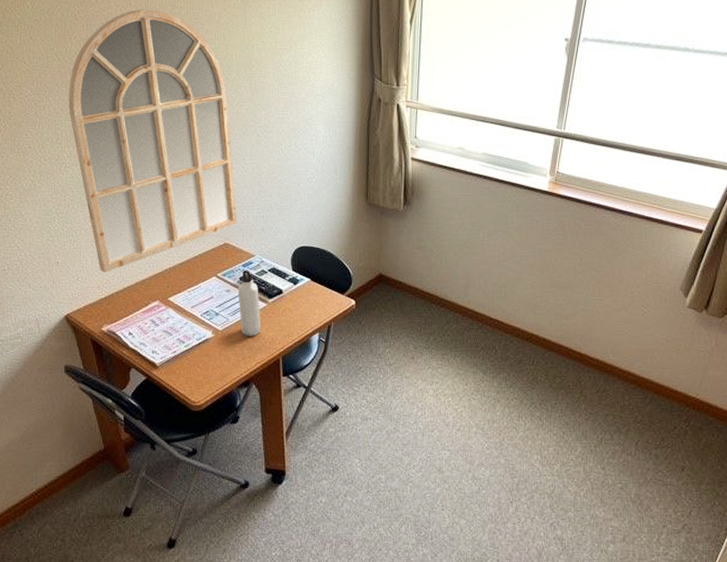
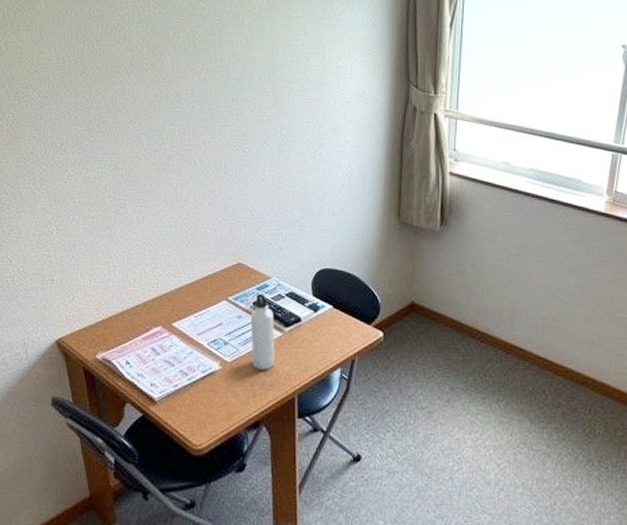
mirror: present [69,9,238,272] -> none [76,10,254,293]

